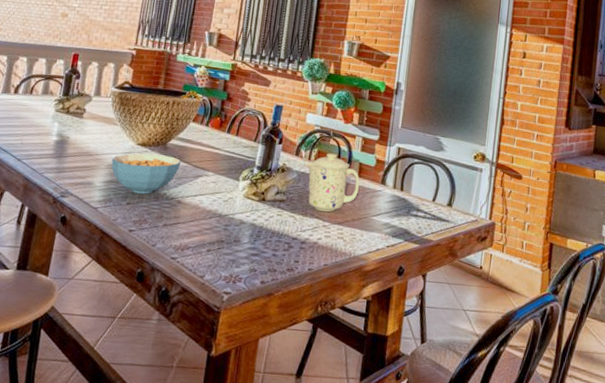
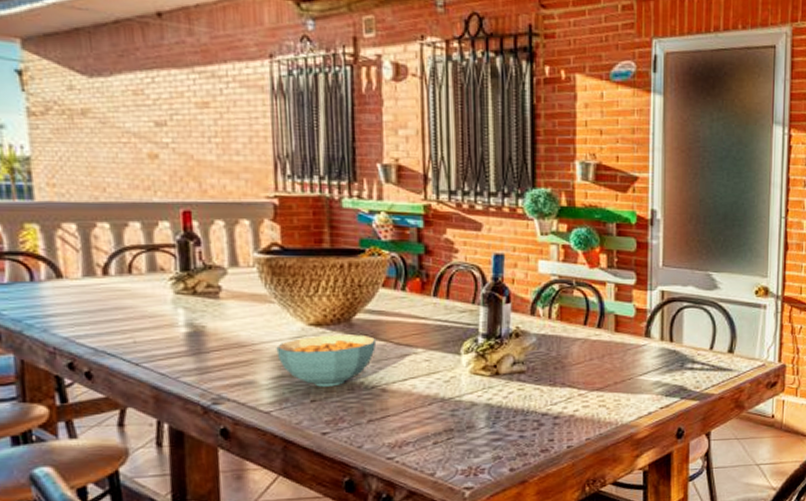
mug: present [305,153,360,212] -> none [546,306,618,379]

